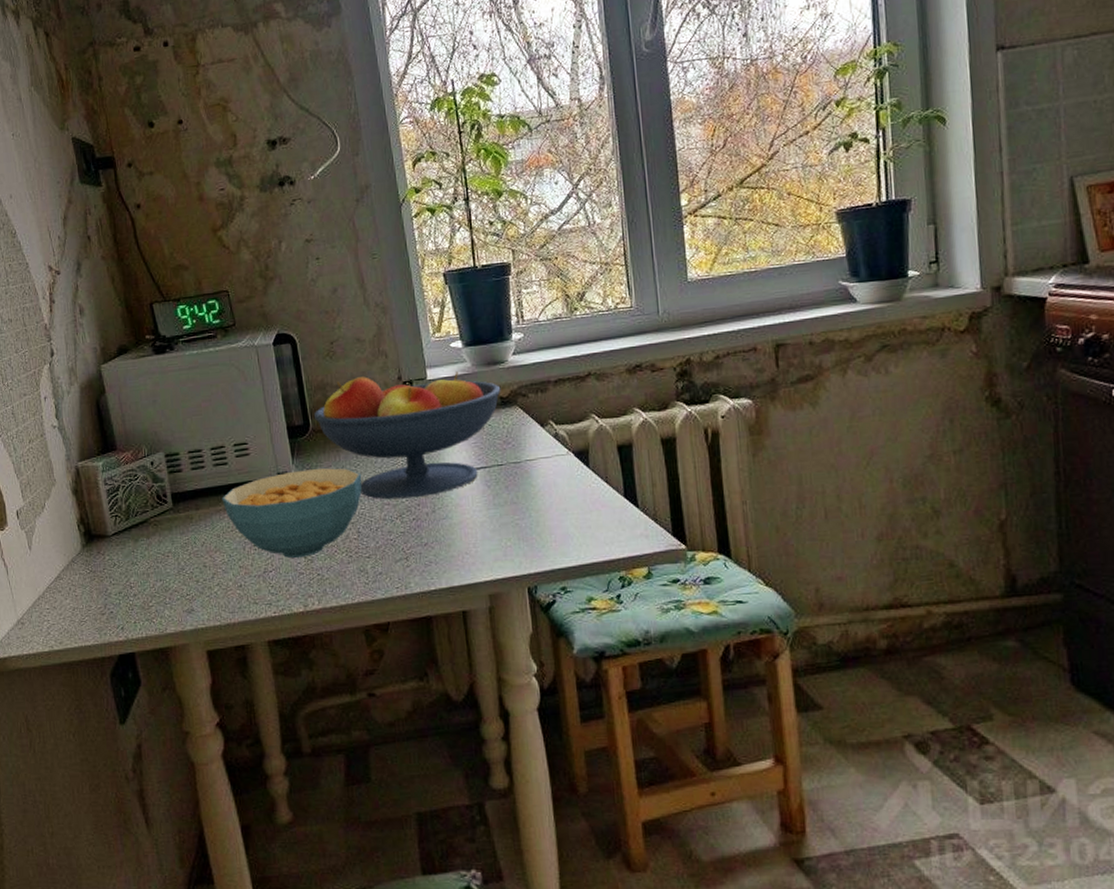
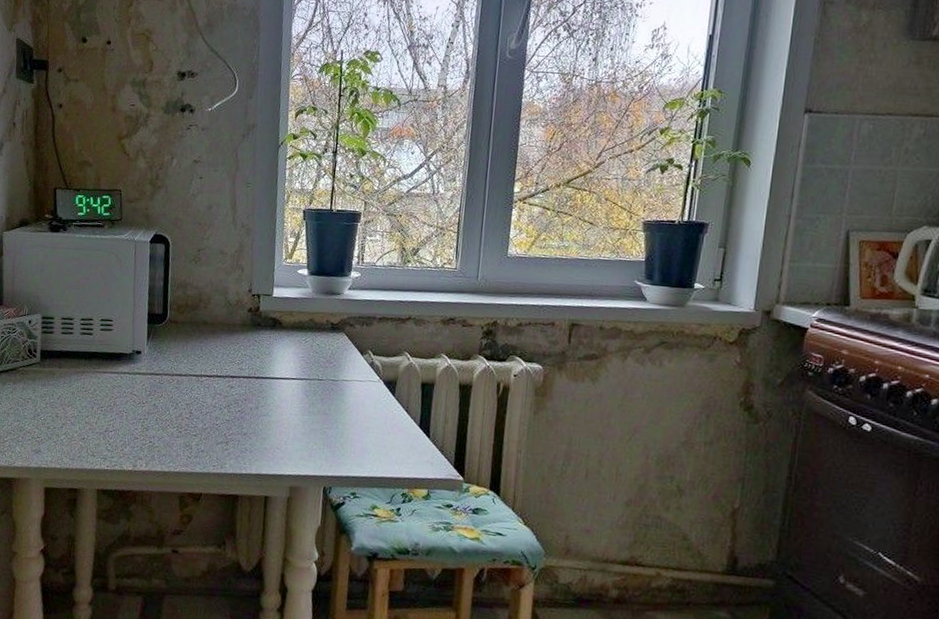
cereal bowl: present [221,467,362,559] -> none [82,351,203,425]
fruit bowl: present [313,371,501,500] -> none [172,283,333,394]

